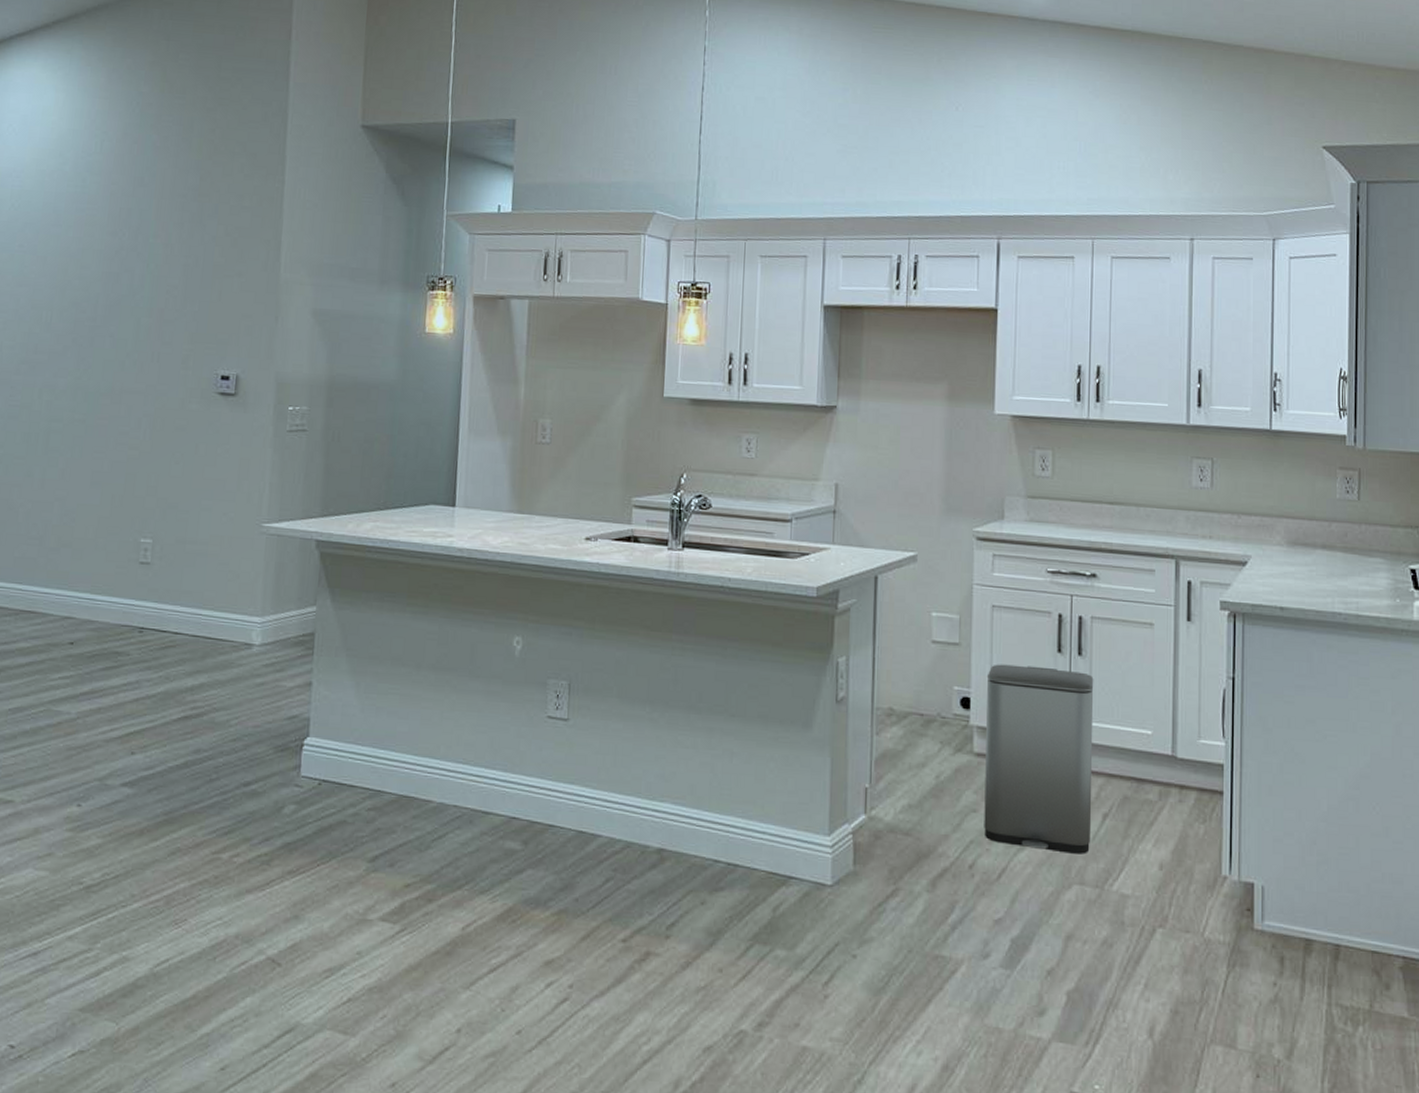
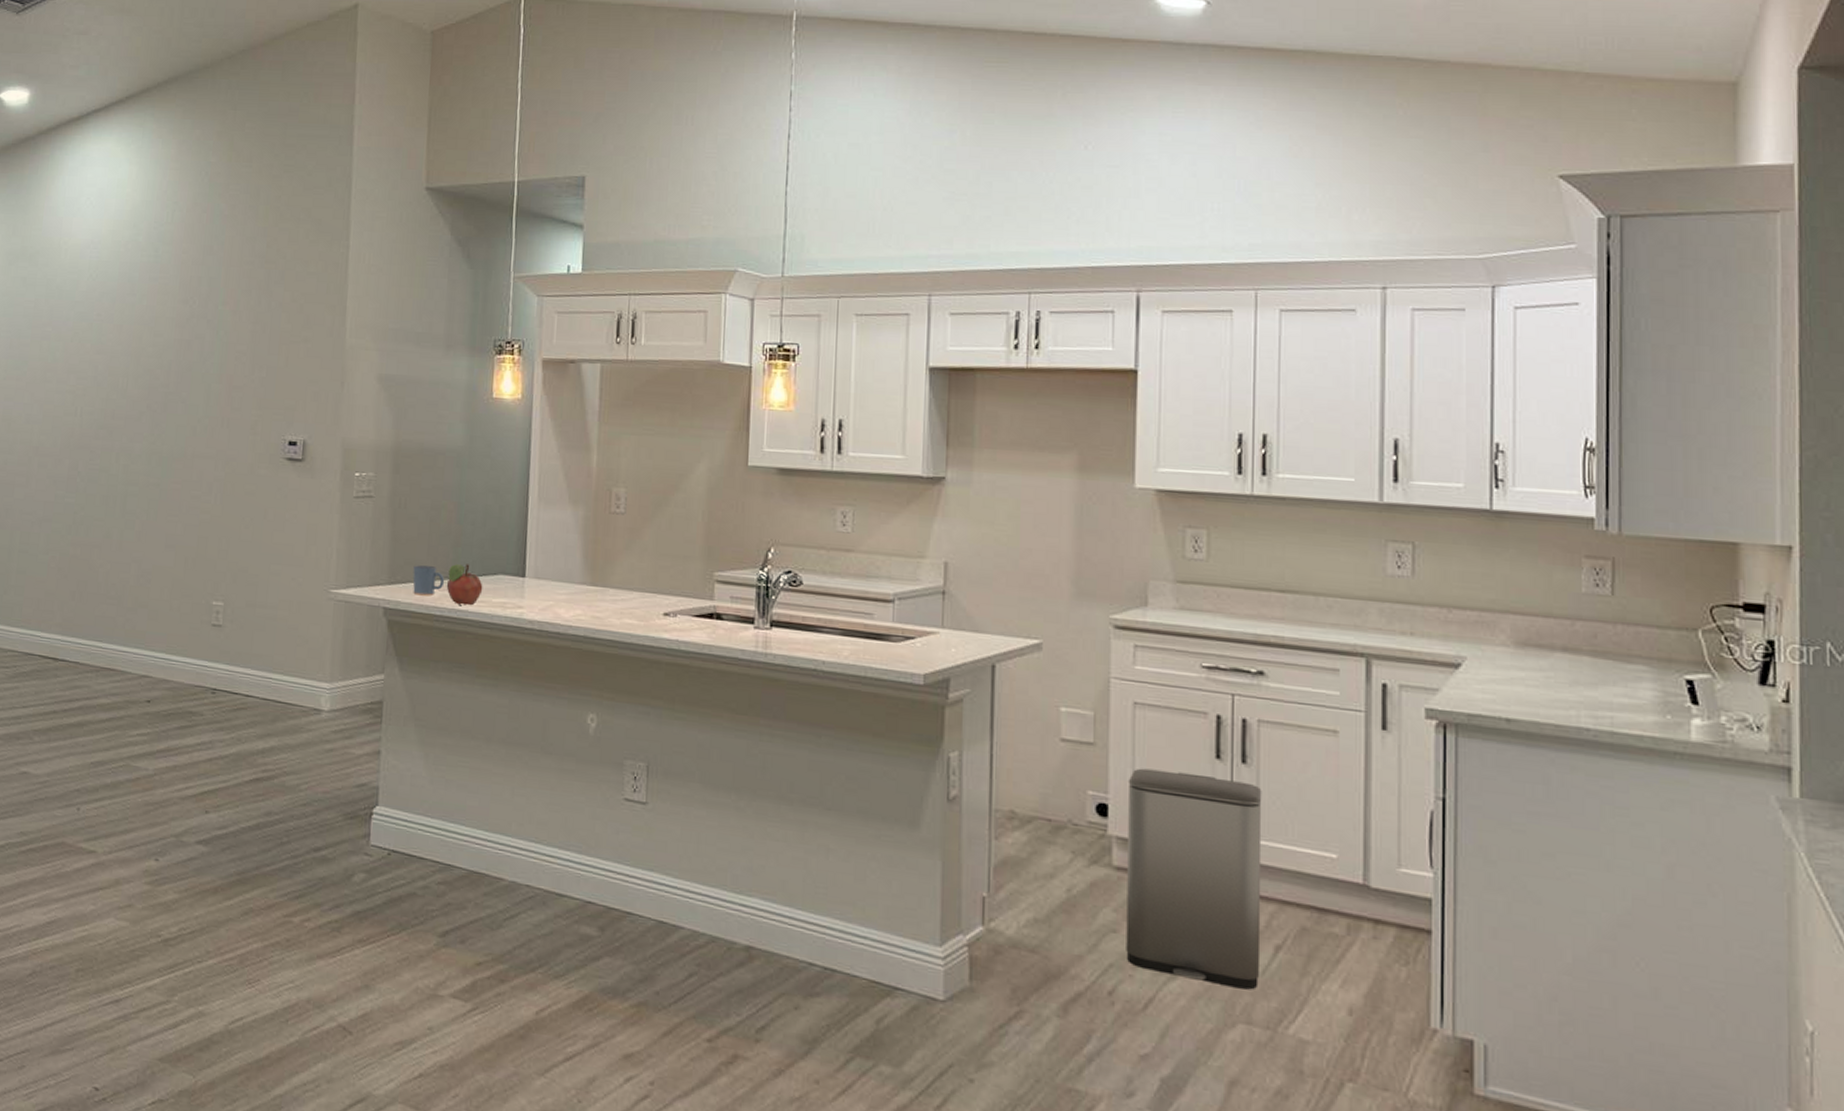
mug: none [345,497,377,528] -> present [413,565,445,596]
fruit: none [378,495,415,536] -> present [446,564,483,606]

